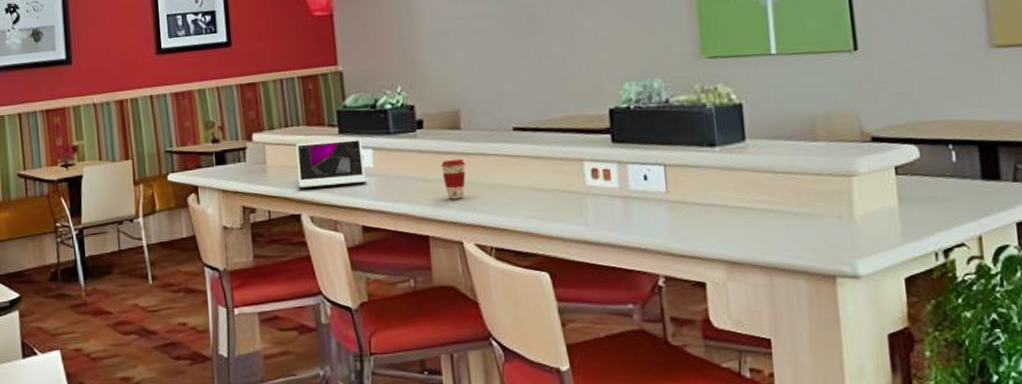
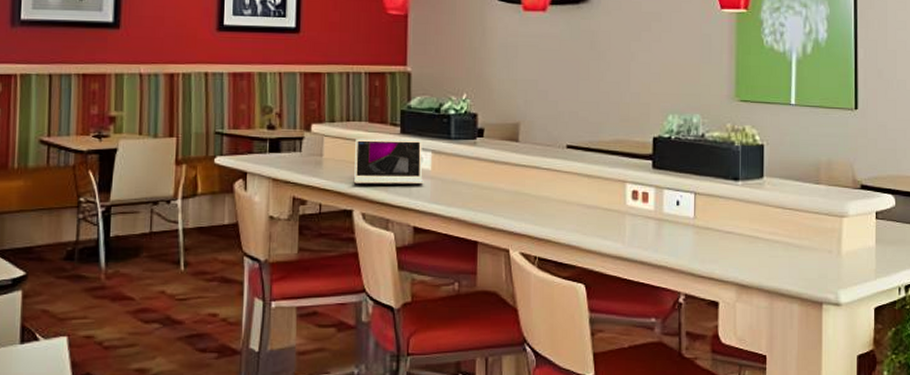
coffee cup: present [440,158,466,200] -> none [495,169,520,208]

